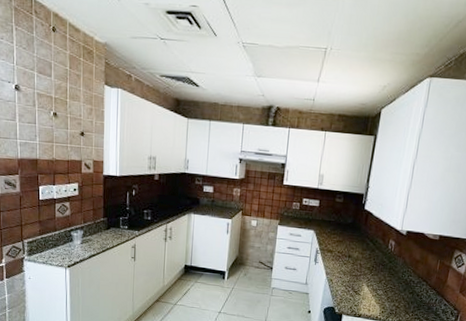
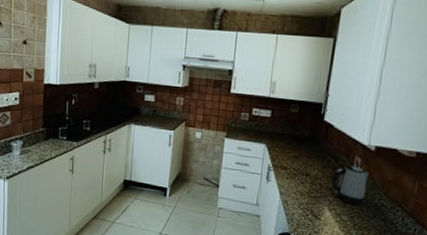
kettle: none [369,247,401,282] -> present [331,165,370,206]

